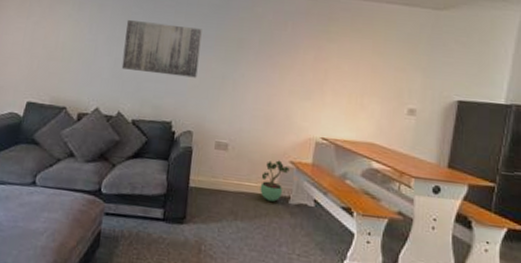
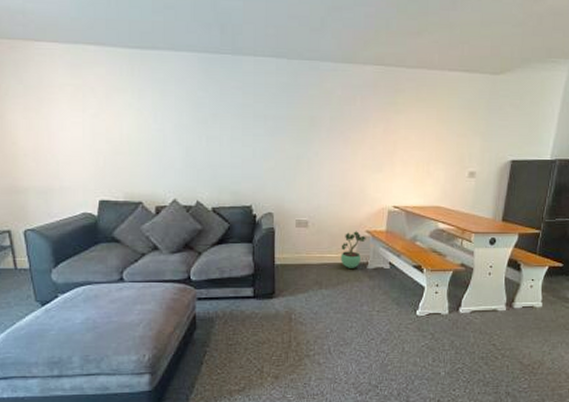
wall art: present [121,20,202,78] -> none [193,106,272,160]

